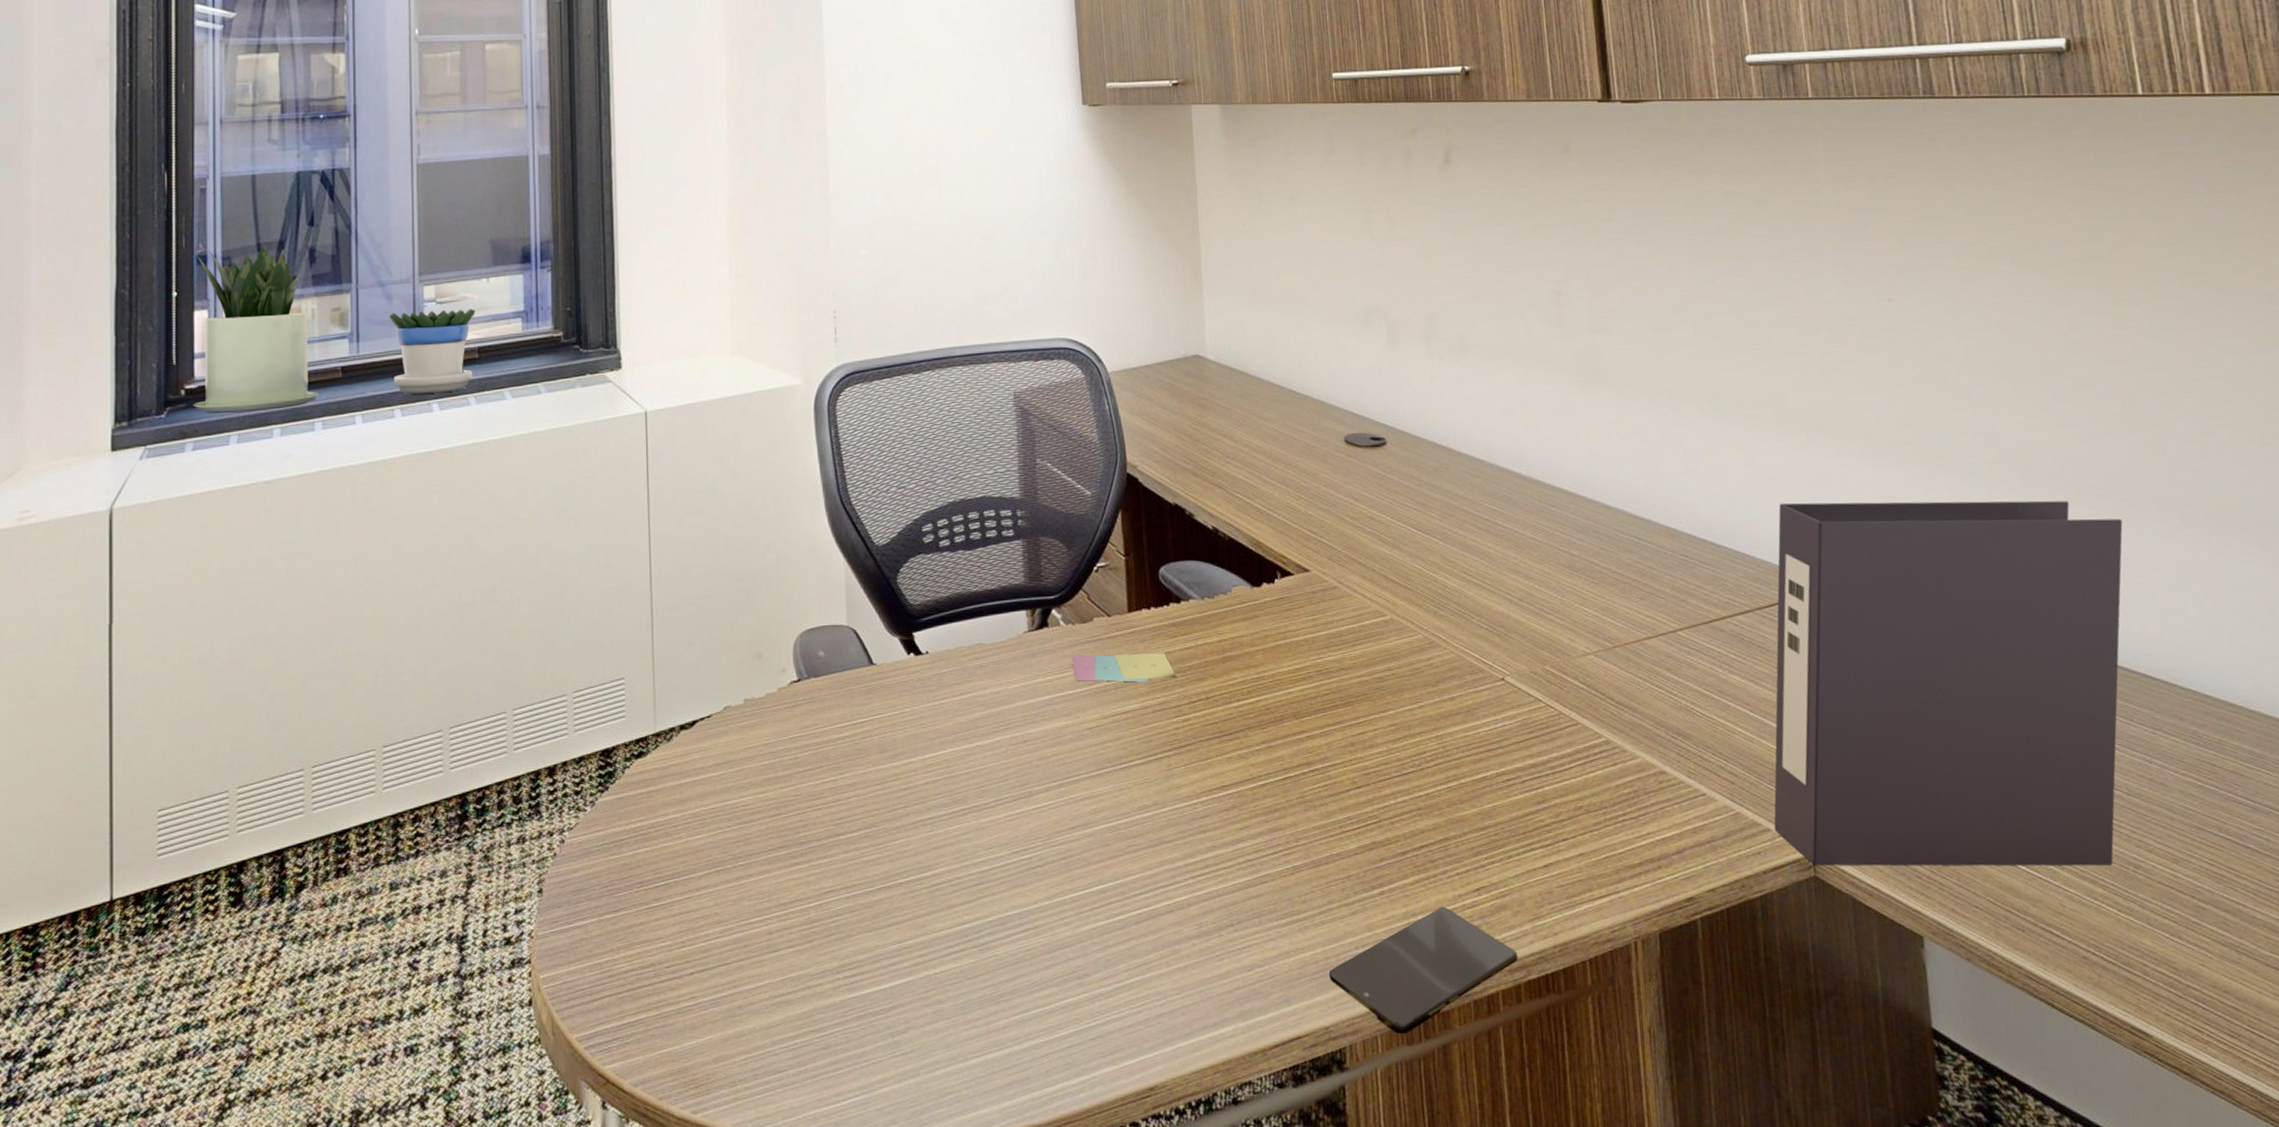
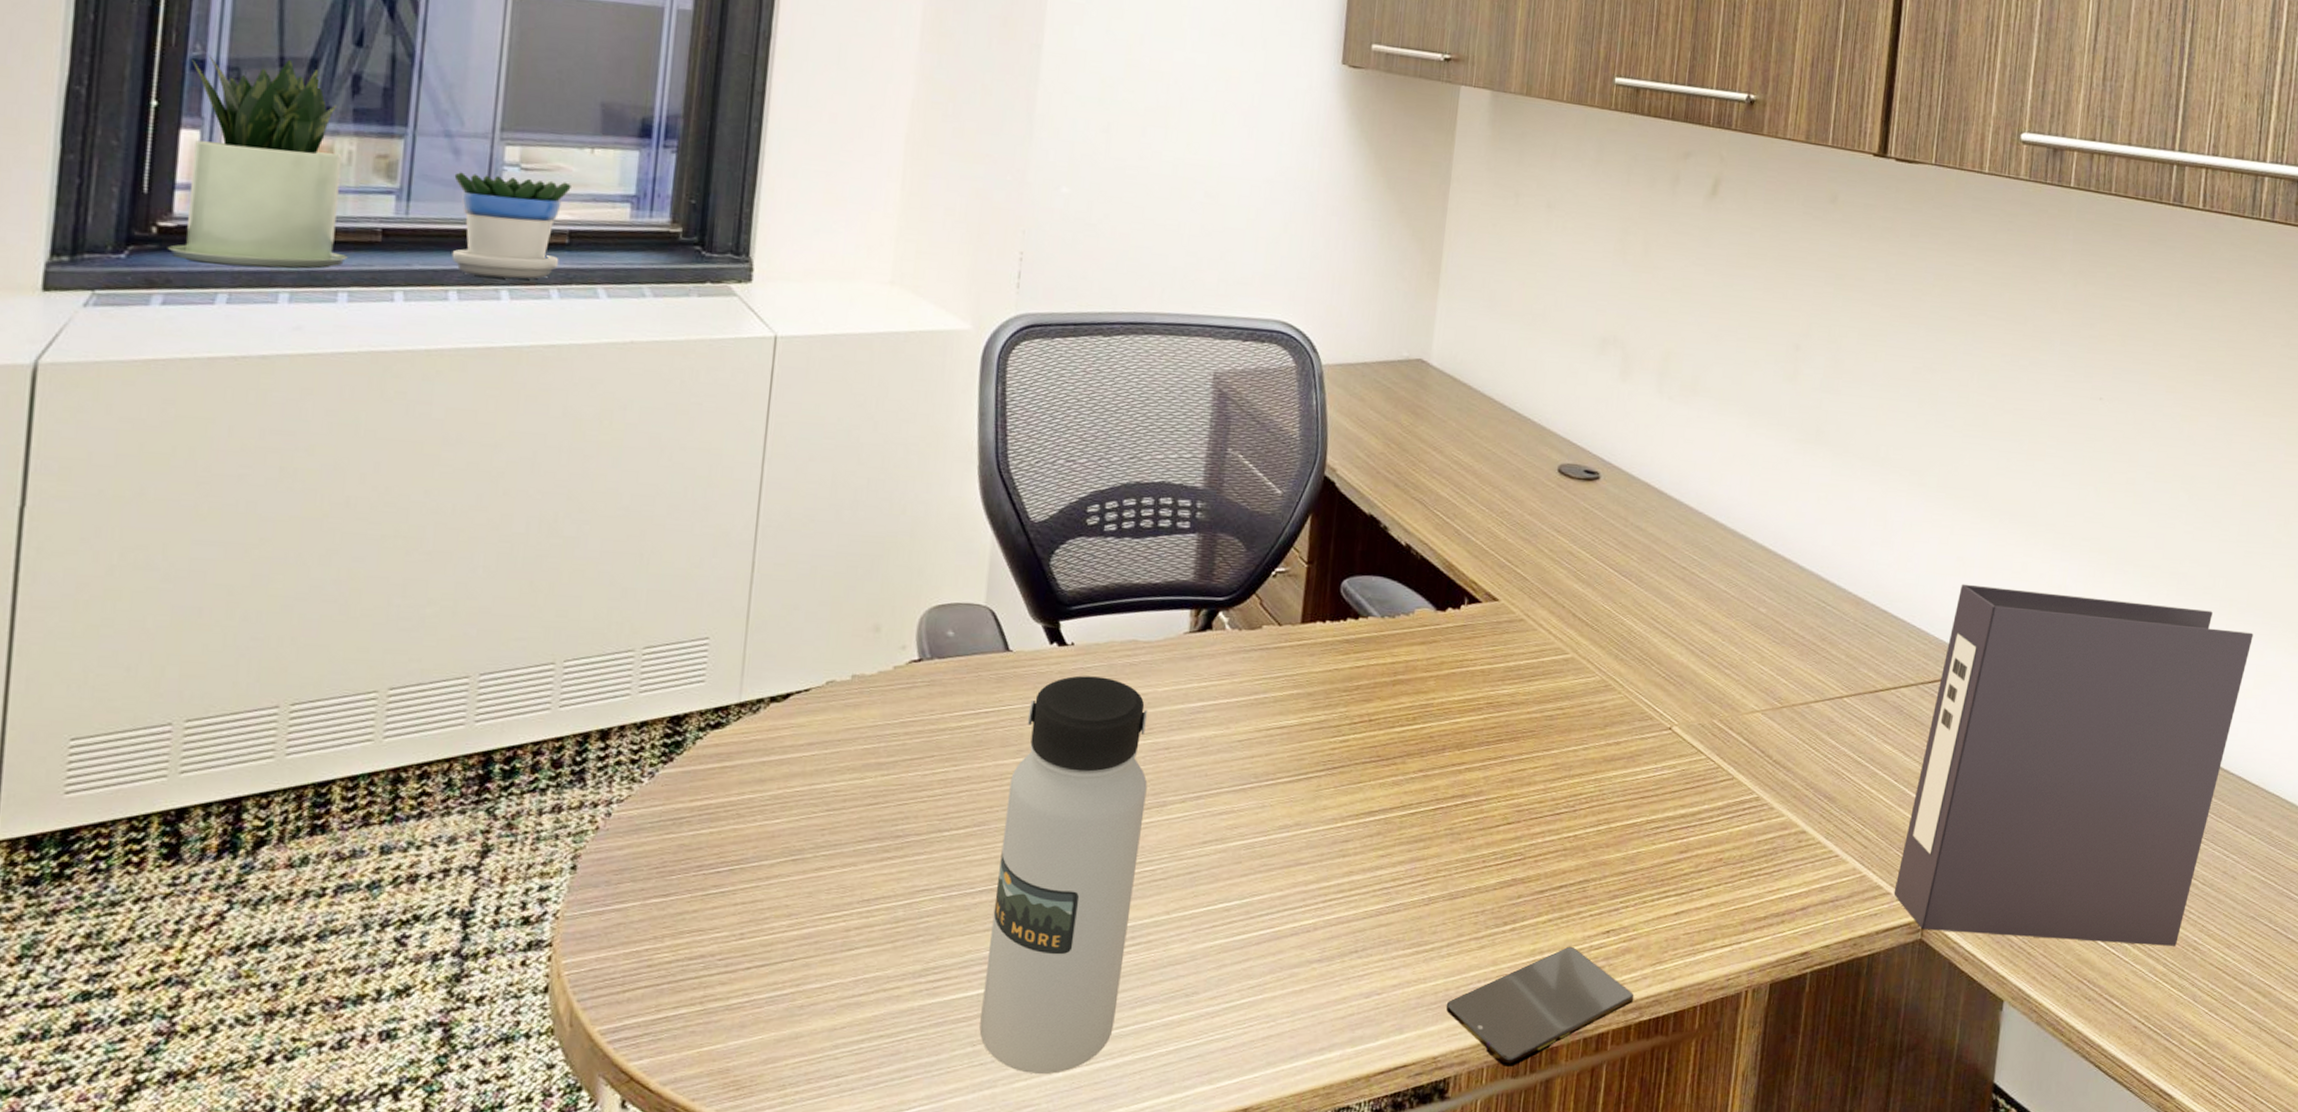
water bottle: none [891,680,1017,1062] -> present [979,675,1148,1075]
sticky notes: present [1071,653,1177,683] -> none [1232,662,1342,699]

